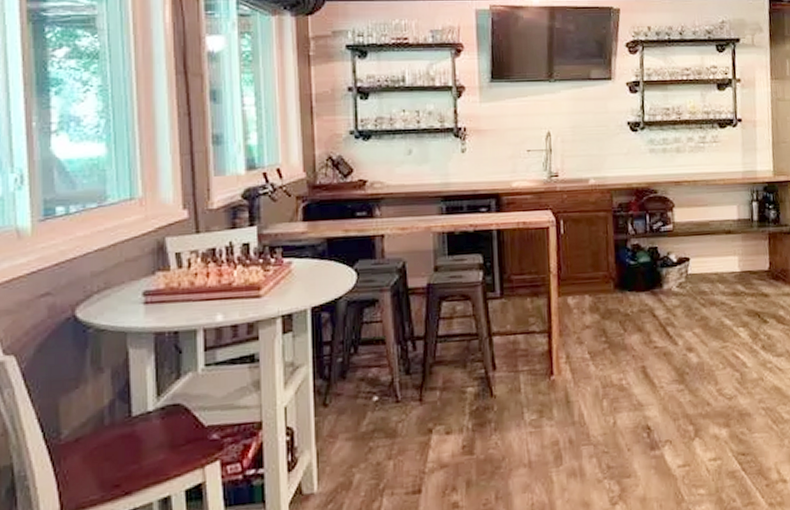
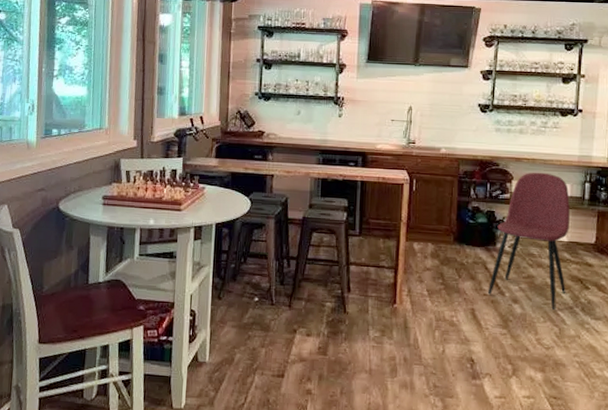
dining chair: none [658,195,744,354] -> present [487,172,570,311]

